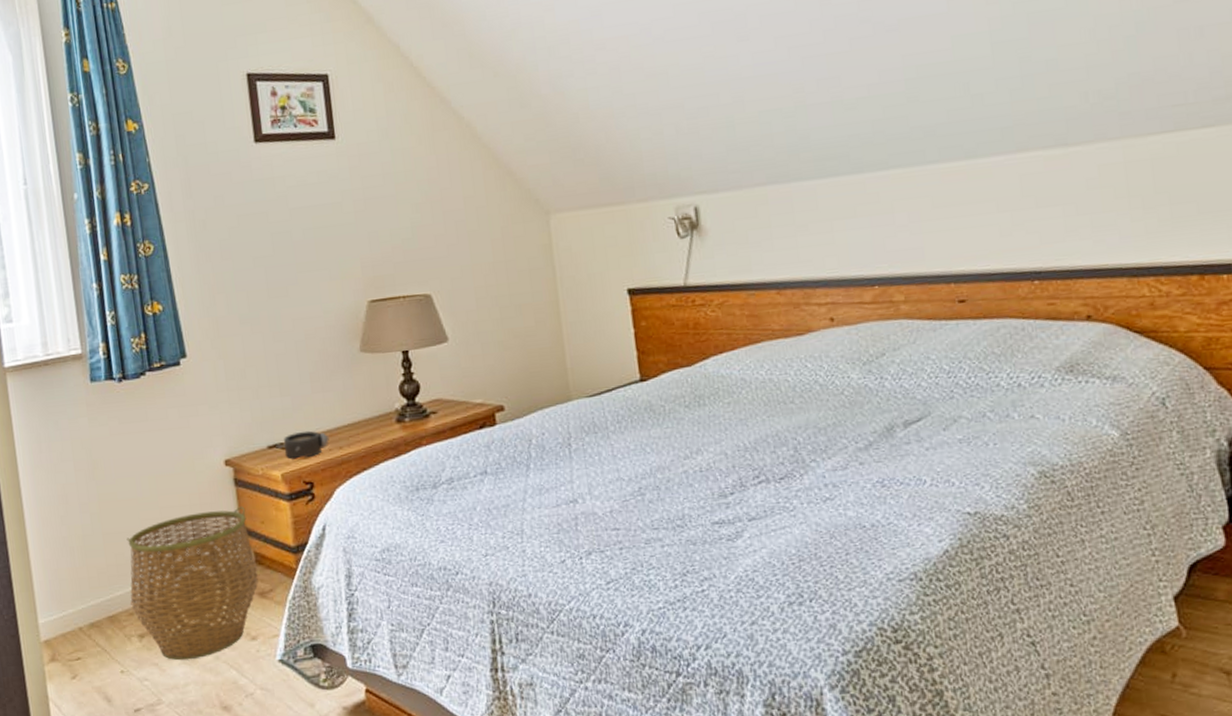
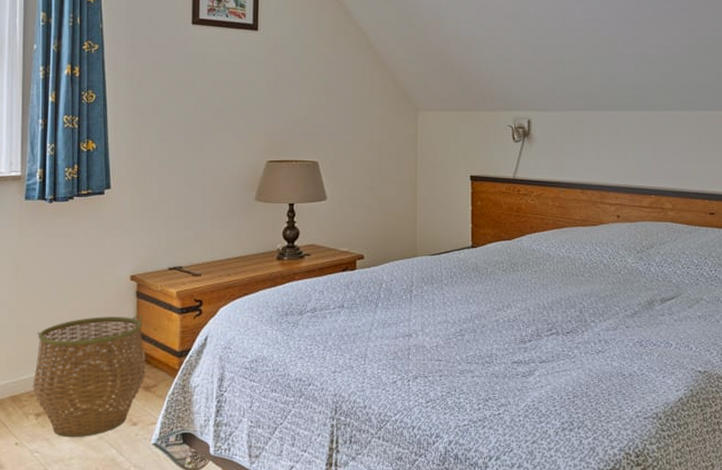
alarm clock: present [276,430,329,459] -> none [175,258,220,281]

